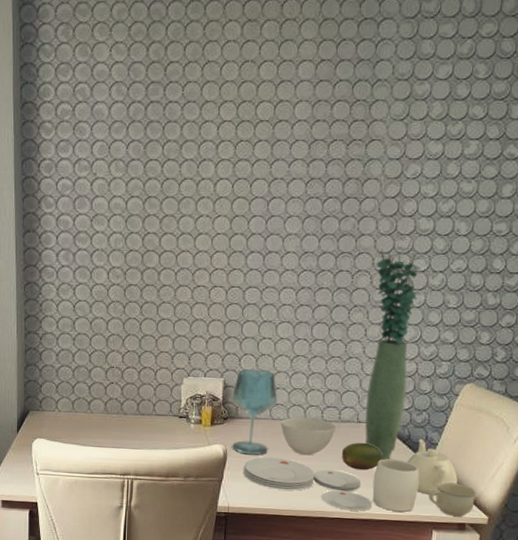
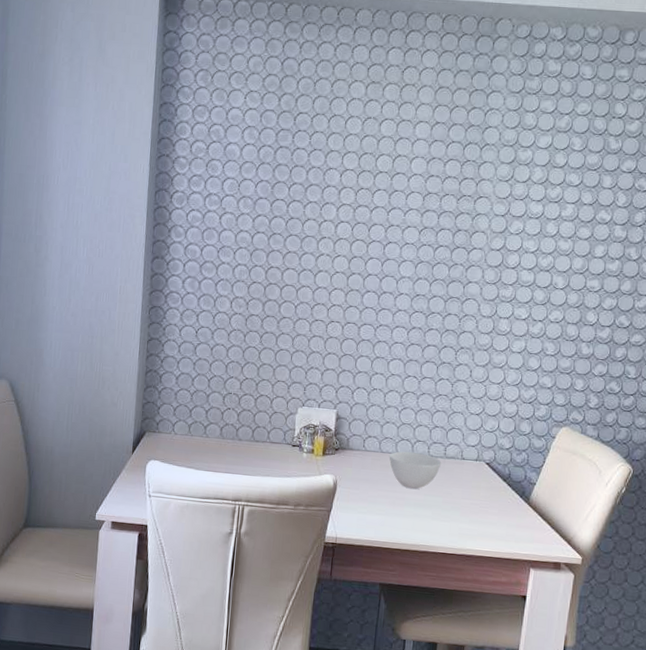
wine glass: present [232,370,278,455] -> none [342,402,387,487]
plate: present [243,457,373,511] -> none [351,488,474,547]
fruit: present [342,442,384,471] -> none [446,478,485,507]
vase: present [365,250,419,460] -> none [468,297,520,497]
mug: present [372,459,420,512] -> none [474,496,519,549]
teapot: present [407,438,458,495] -> none [507,477,554,533]
cup: present [428,482,477,517] -> none [526,521,572,556]

